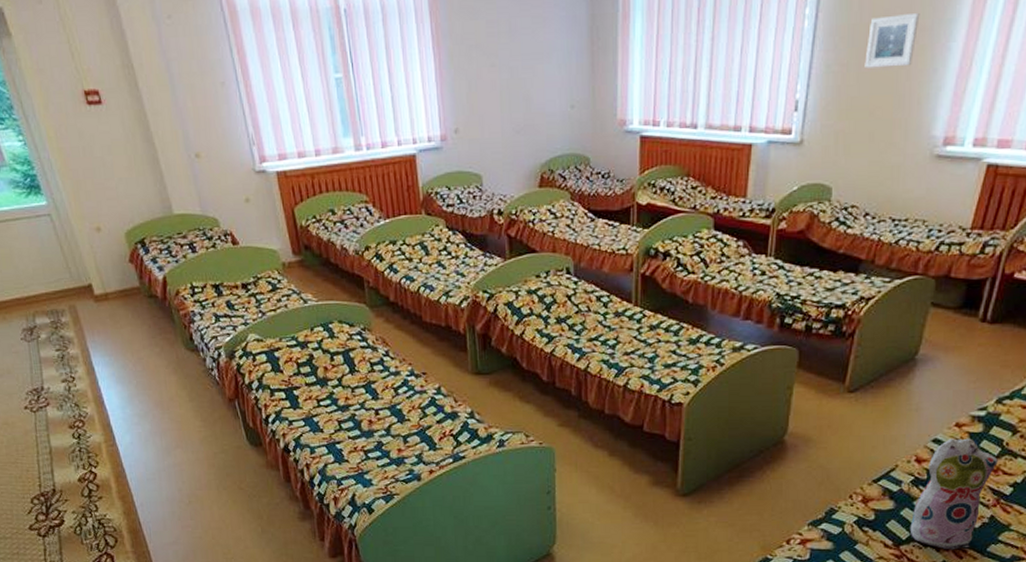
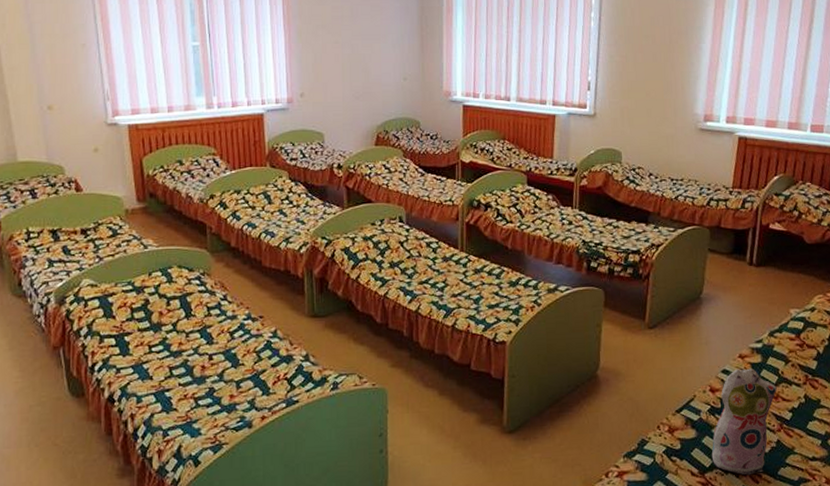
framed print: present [864,12,920,69] -> none [639,20,677,60]

